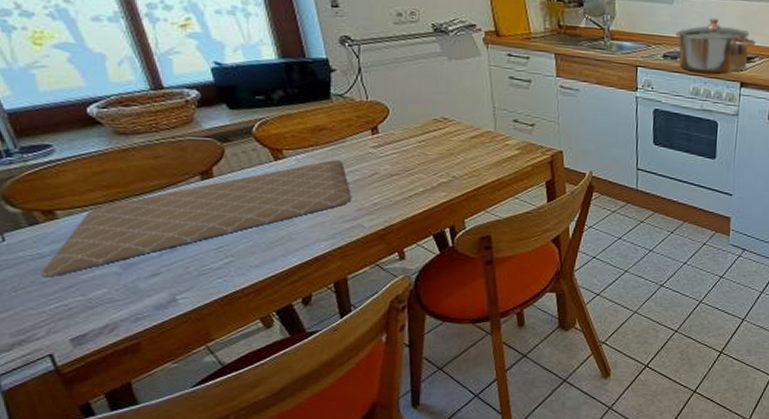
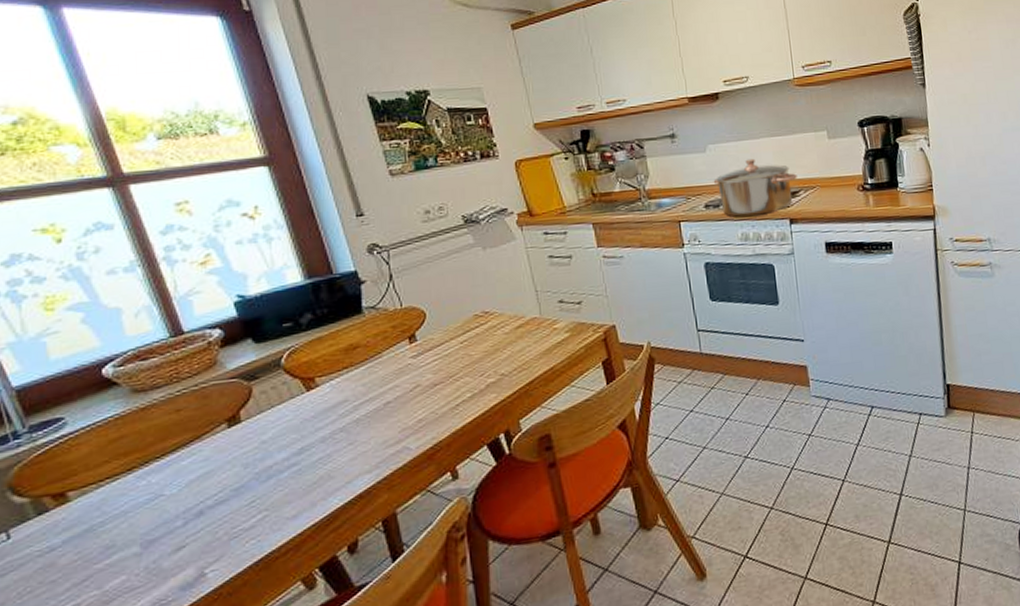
placemat: present [40,160,351,278] -> none [50,378,393,575]

